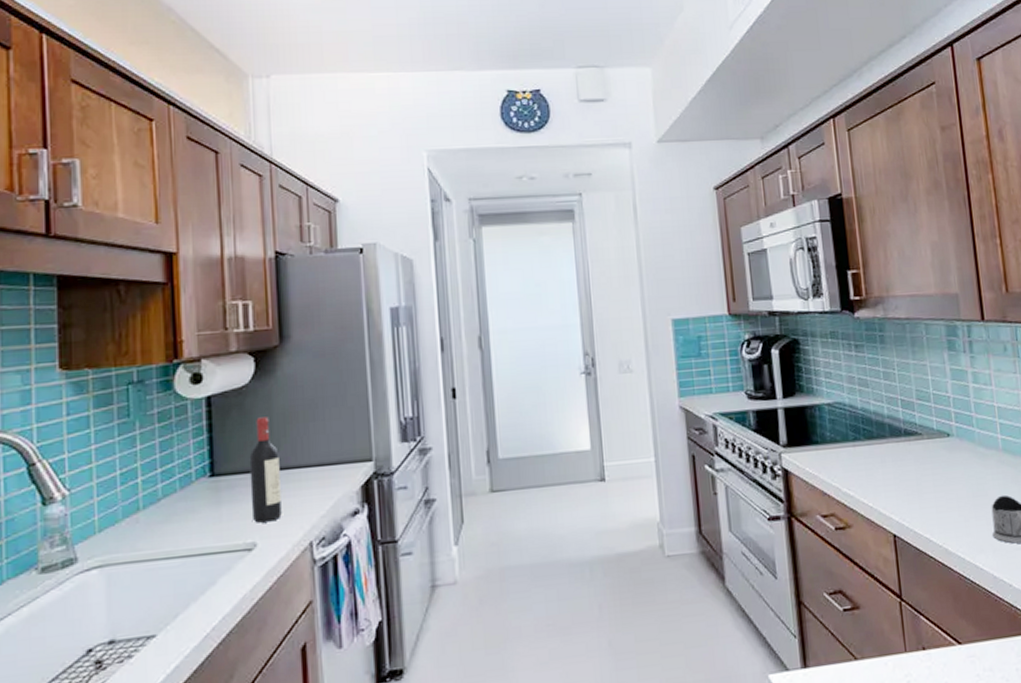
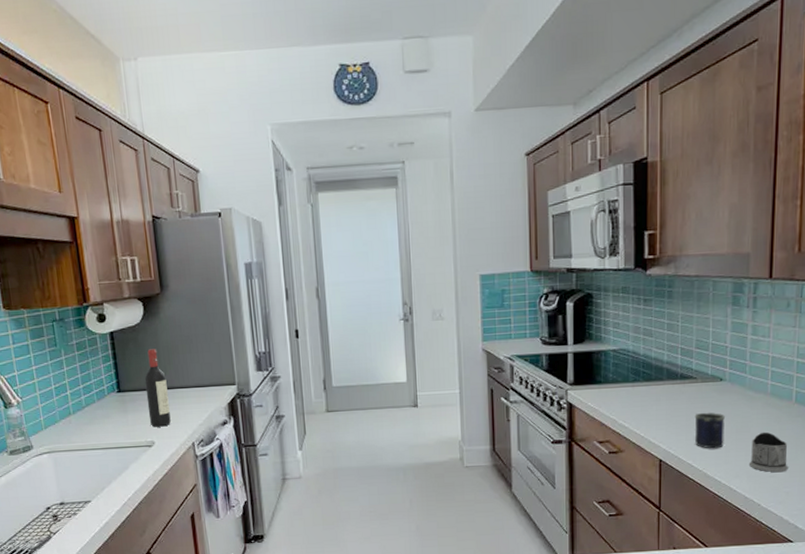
mug: none [925,474,962,519] -> present [694,412,725,449]

